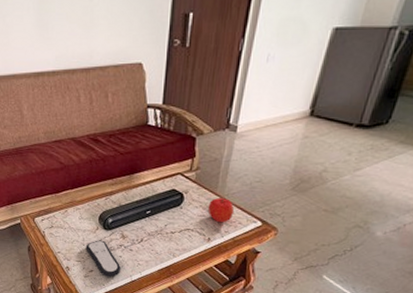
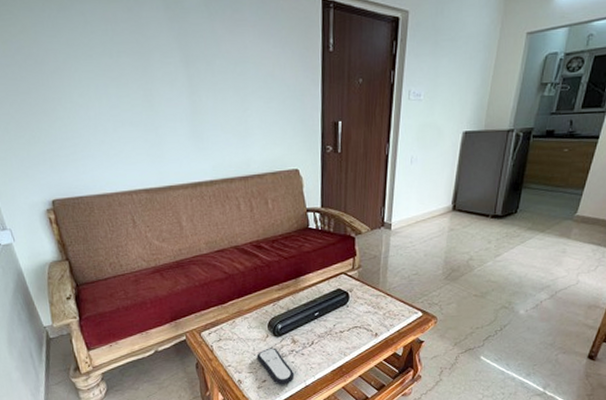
fruit: present [207,198,235,223] -> none [372,293,397,317]

